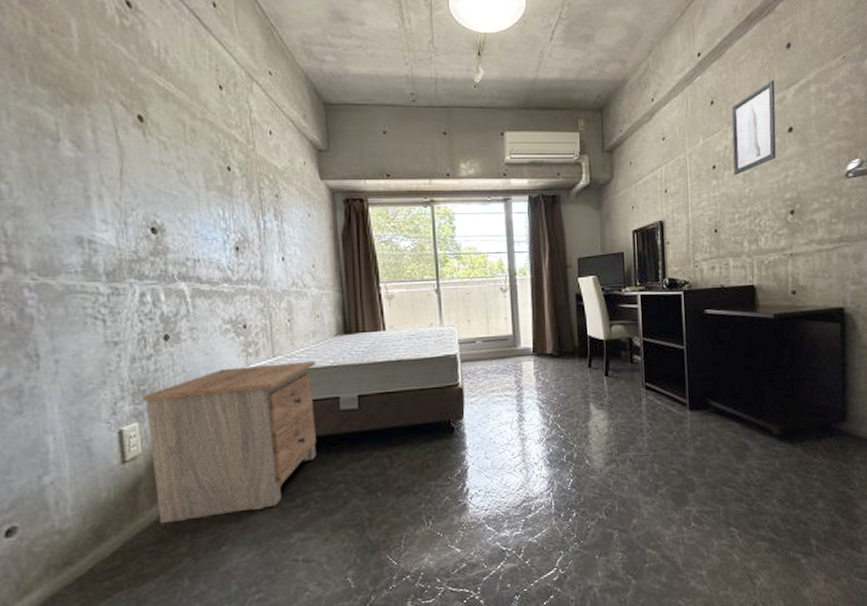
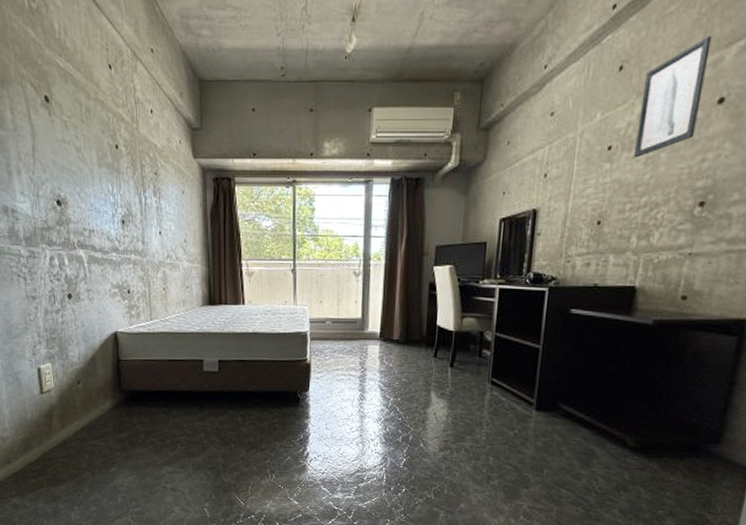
nightstand: present [143,360,316,523] -> none [54,326,185,444]

